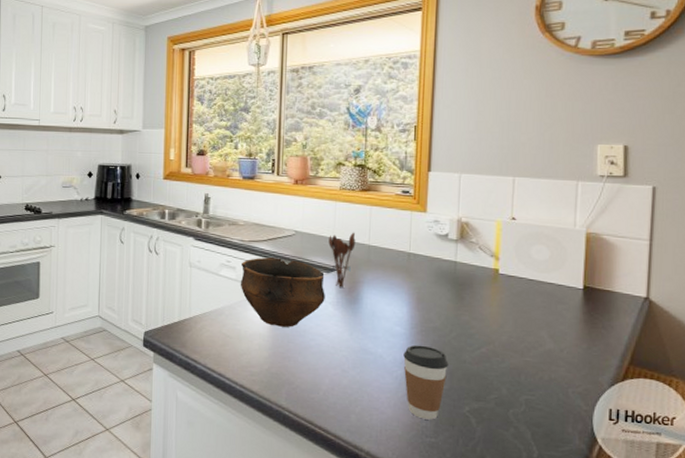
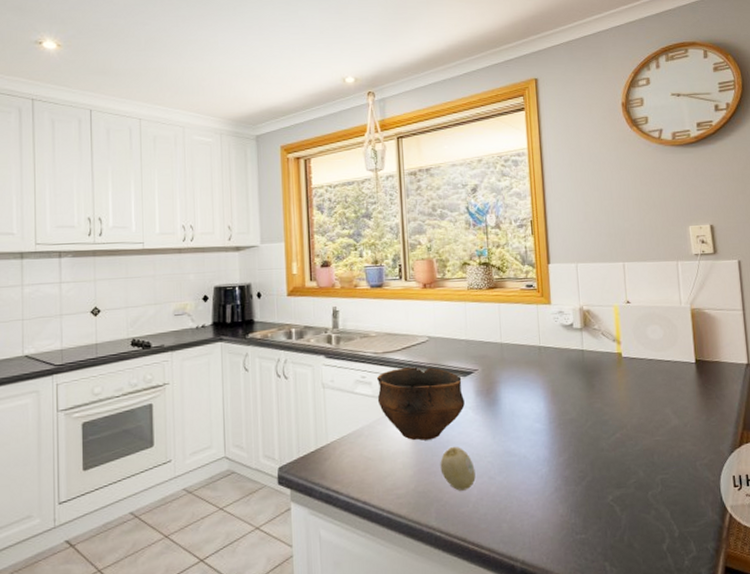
fruit: none [295,336,329,379] -> present [440,446,476,491]
utensil holder: present [328,232,356,288] -> none [462,331,489,390]
coffee cup: present [403,345,449,420] -> none [546,439,589,516]

